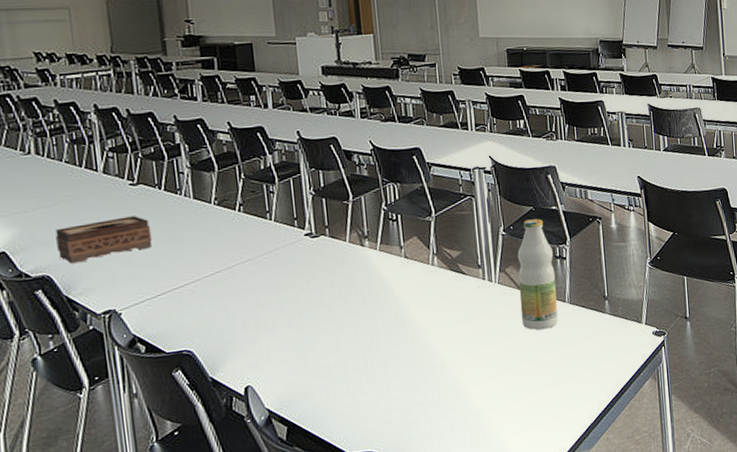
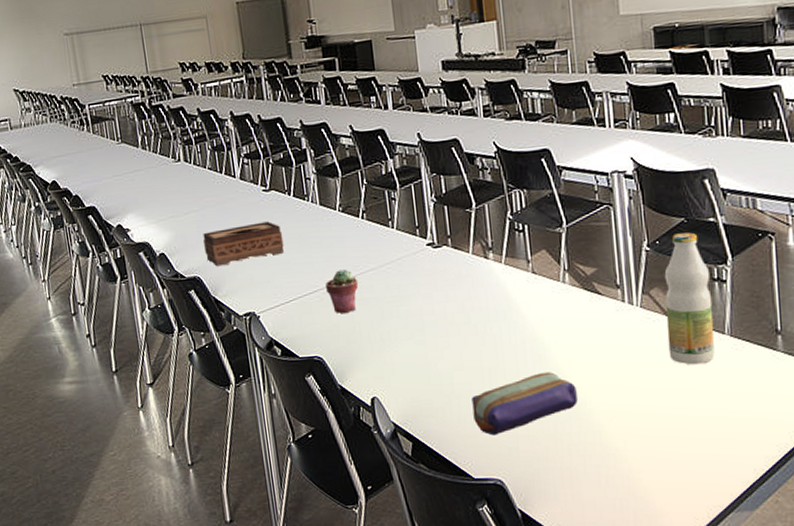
potted succulent: none [198,261,234,305] -> present [326,269,359,313]
pencil case: none [347,346,445,411] -> present [472,372,578,436]

